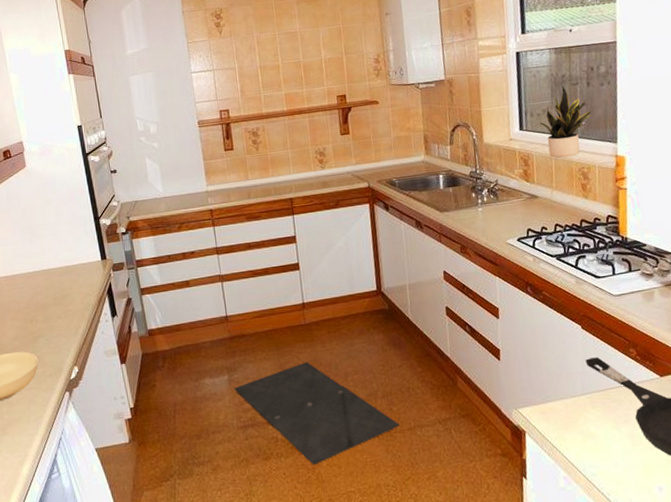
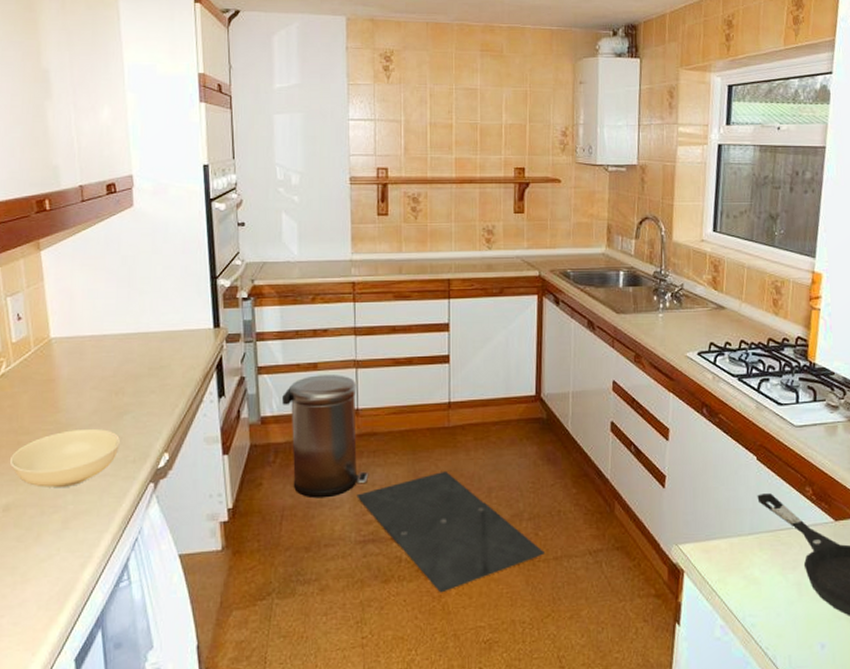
pedal bin: none [163,288,243,394] -> present [282,375,369,499]
potted plant: present [539,85,591,158] -> none [735,187,791,268]

